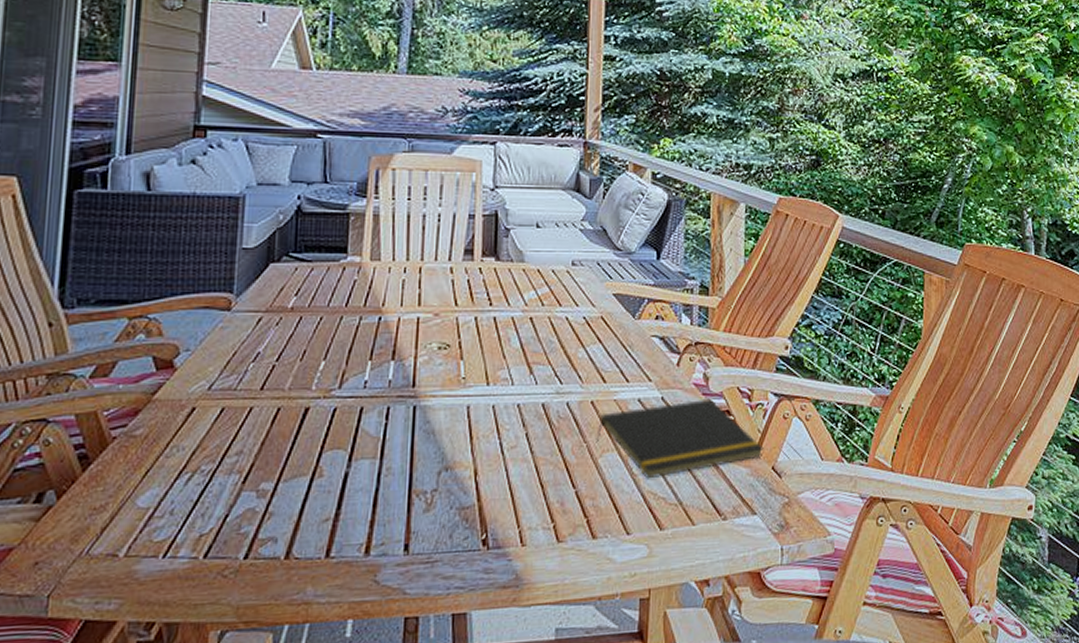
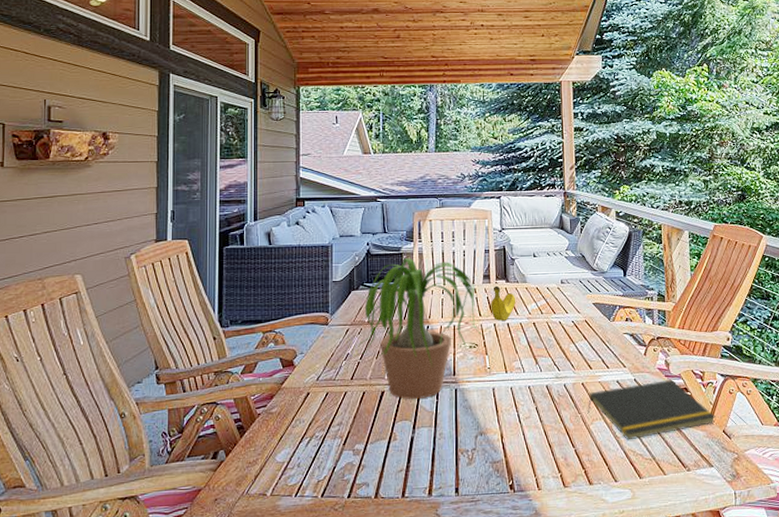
potted plant: none [266,220,470,419] -> present [353,258,490,399]
fruit: none [472,264,508,313] -> present [491,286,516,321]

